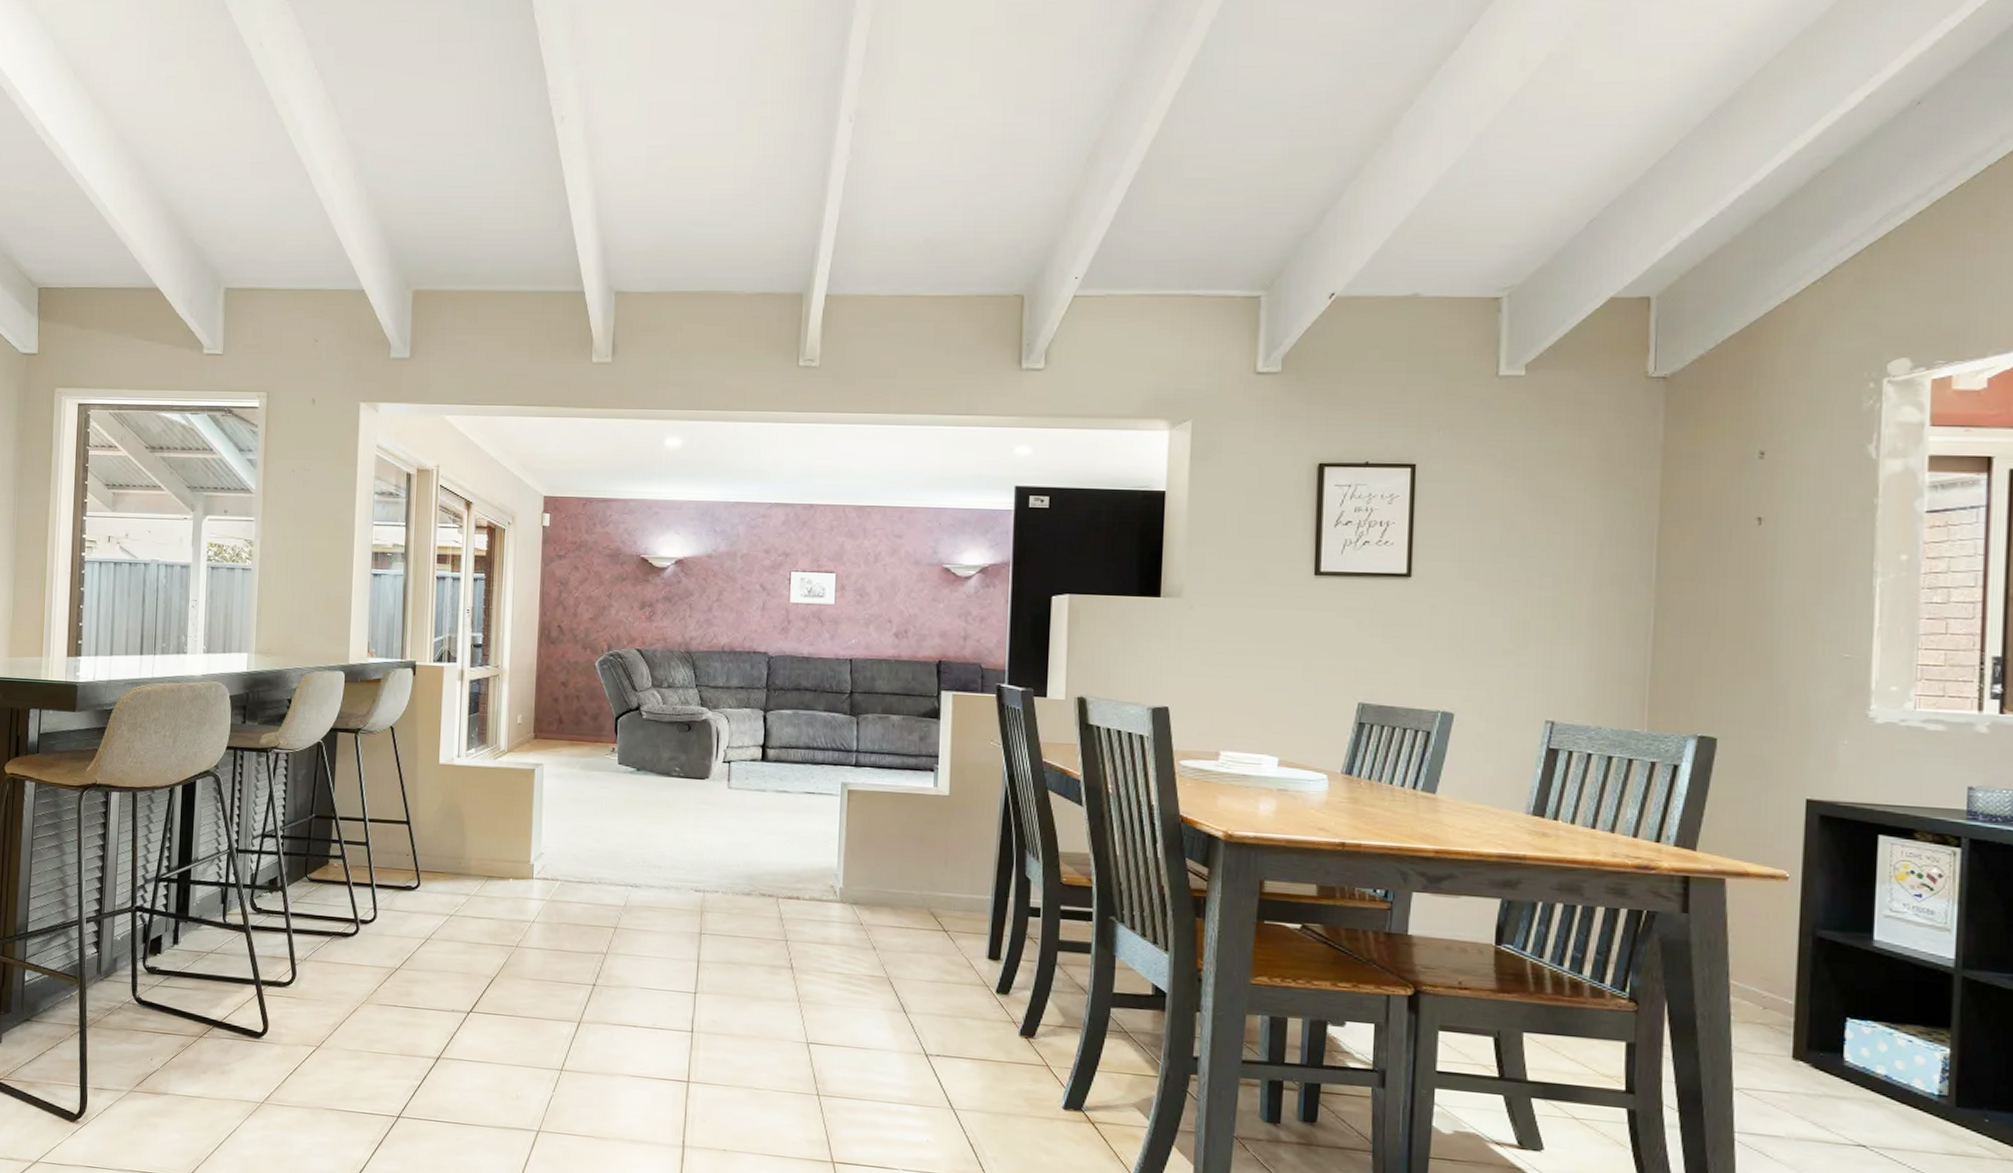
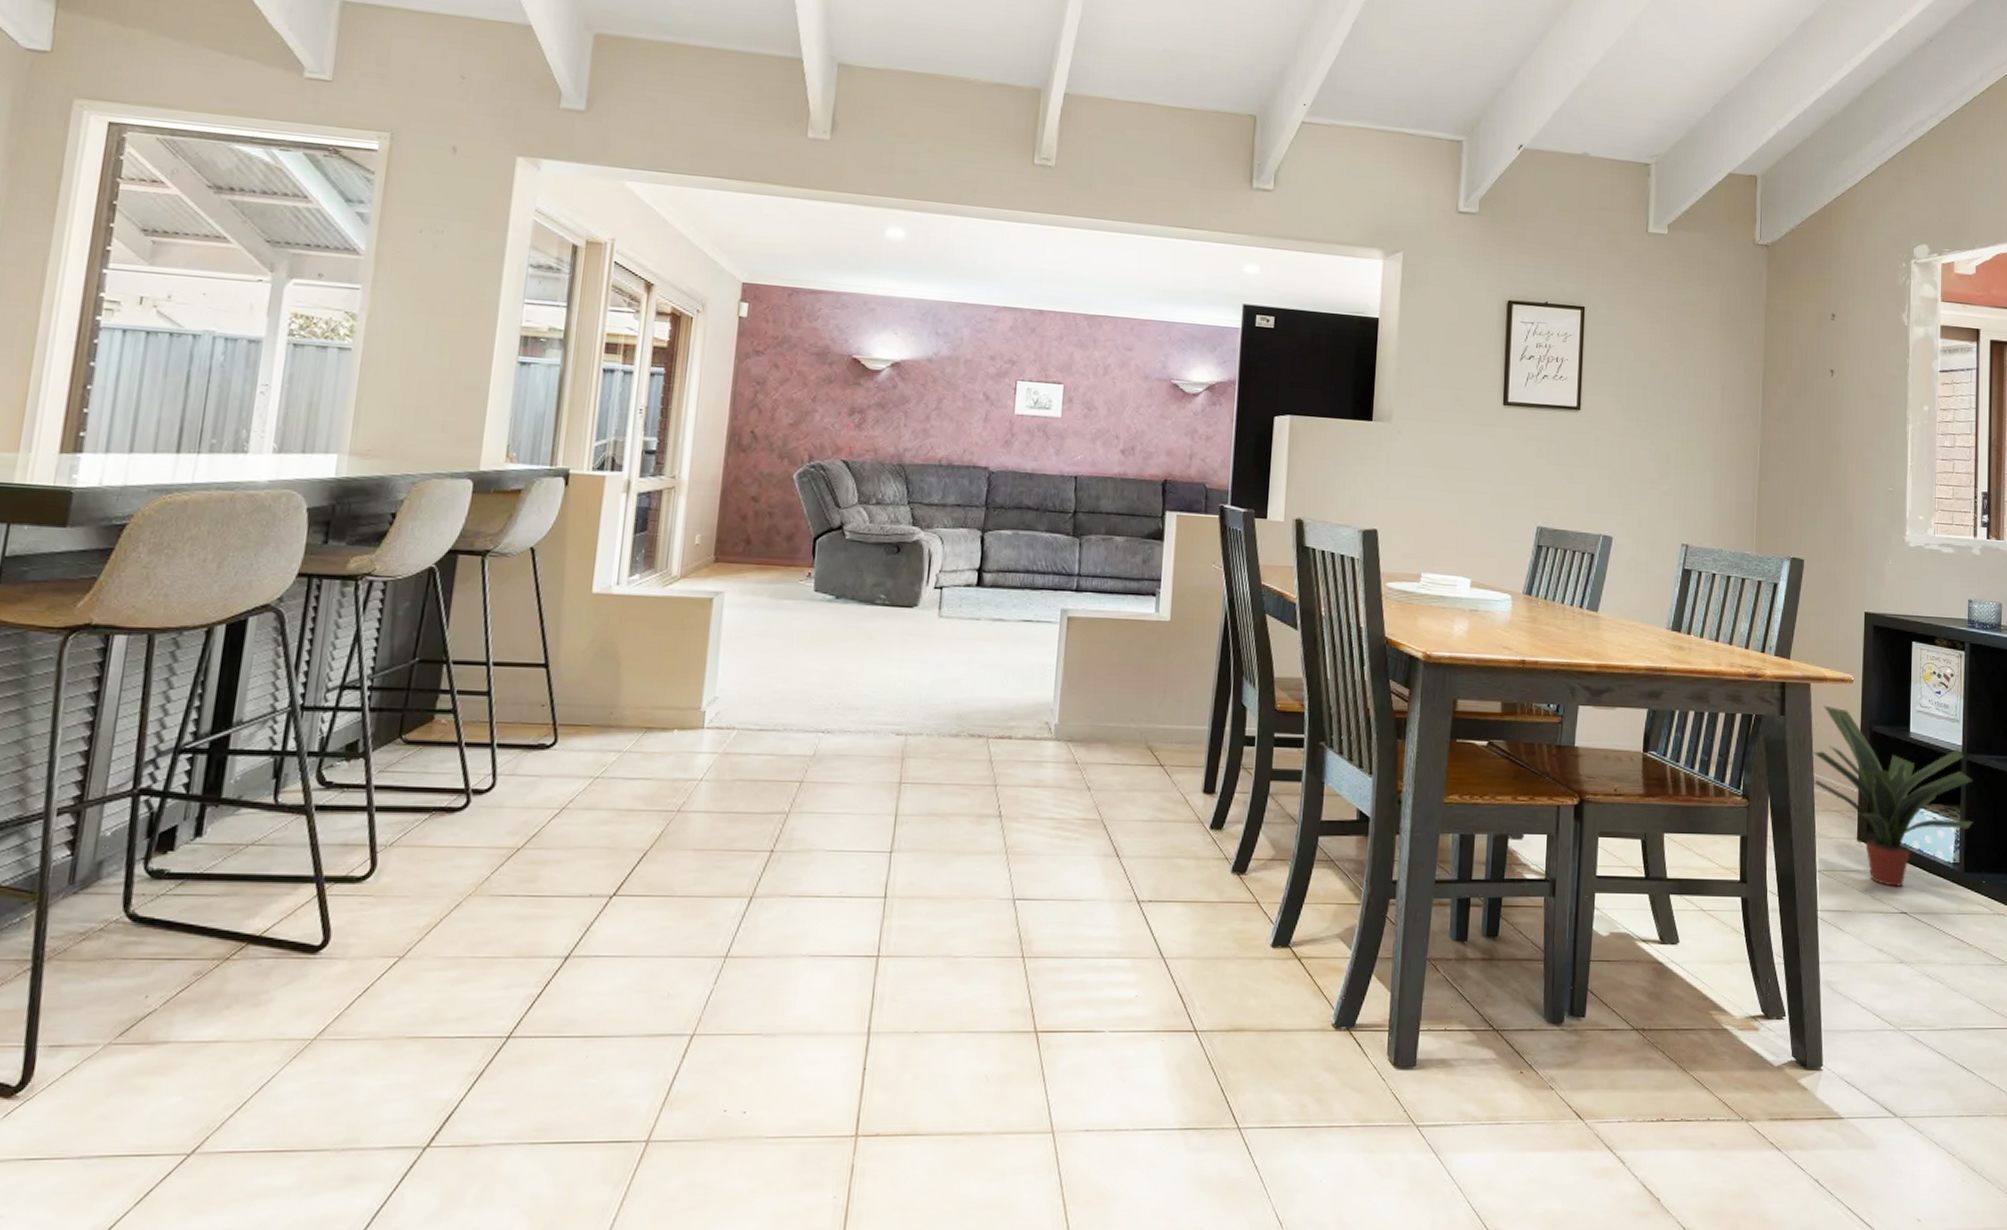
potted plant: none [1728,905,1972,1116] -> present [1813,706,1974,887]

